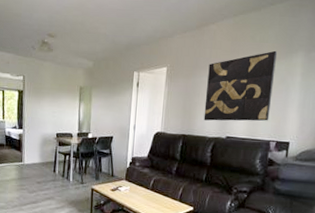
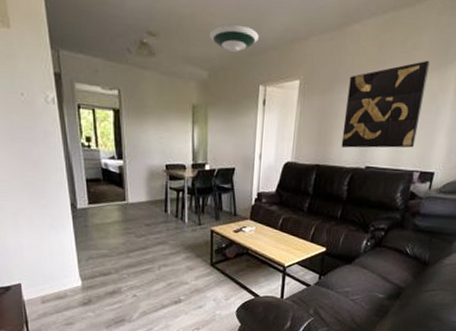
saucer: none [95,27,134,47] -> present [209,24,259,52]

